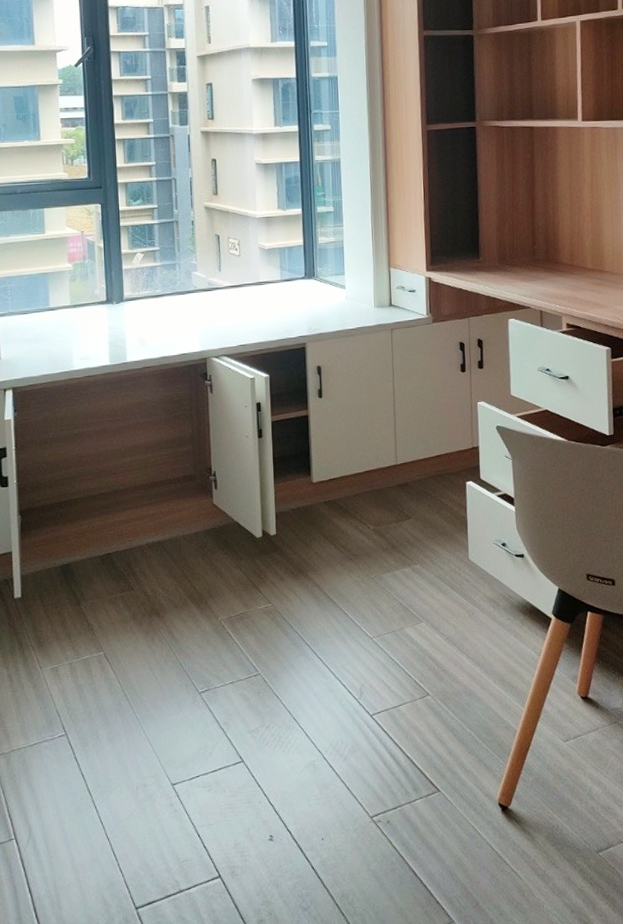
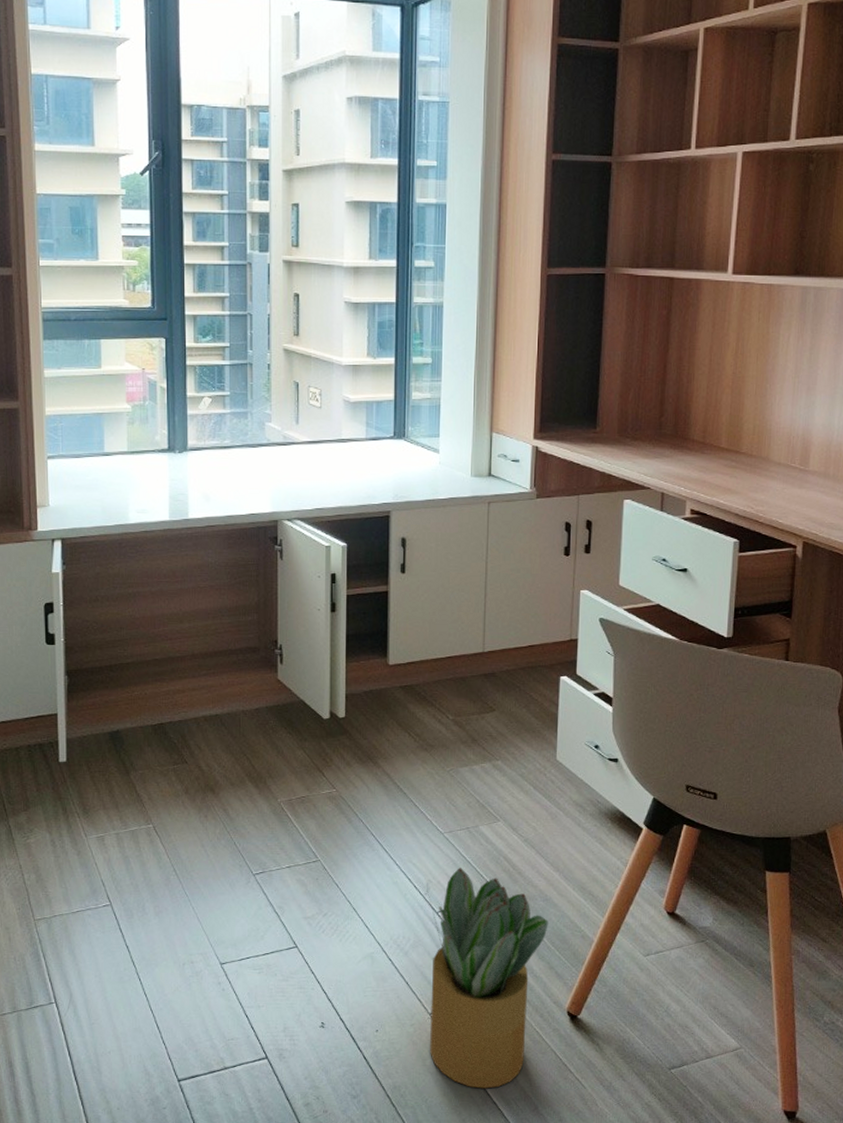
potted plant: none [360,670,474,889] -> present [427,868,548,1089]

